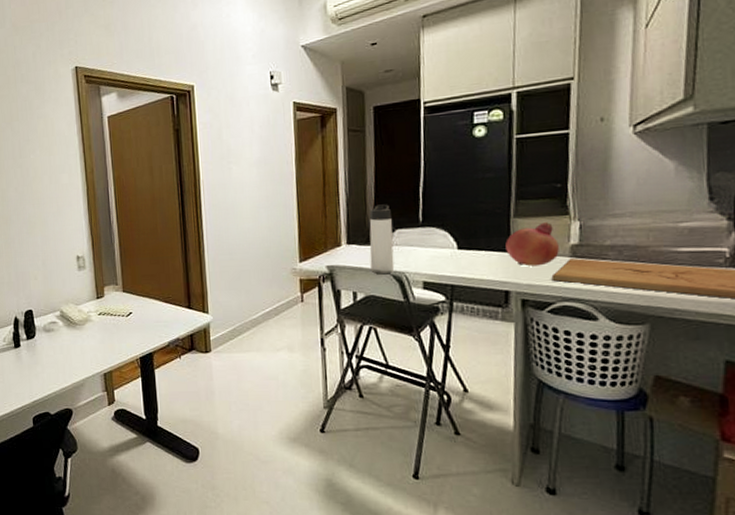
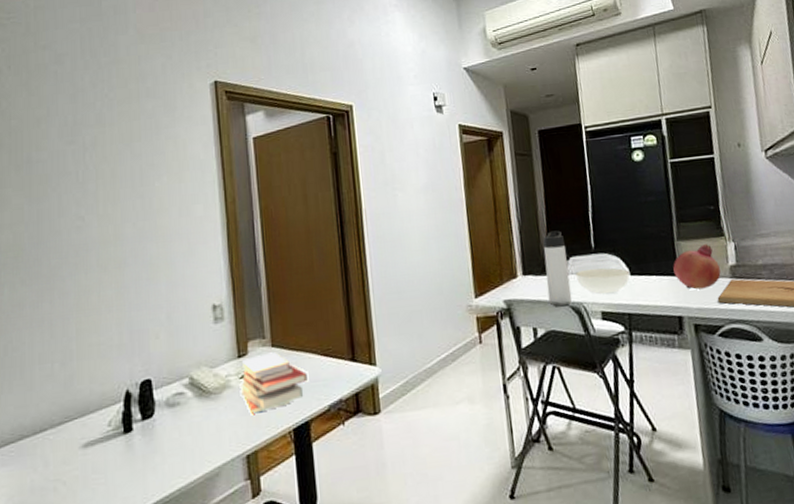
books: none [98,296,151,343] -> present [239,352,307,414]
bowl: none [400,241,458,266] -> present [576,268,630,295]

